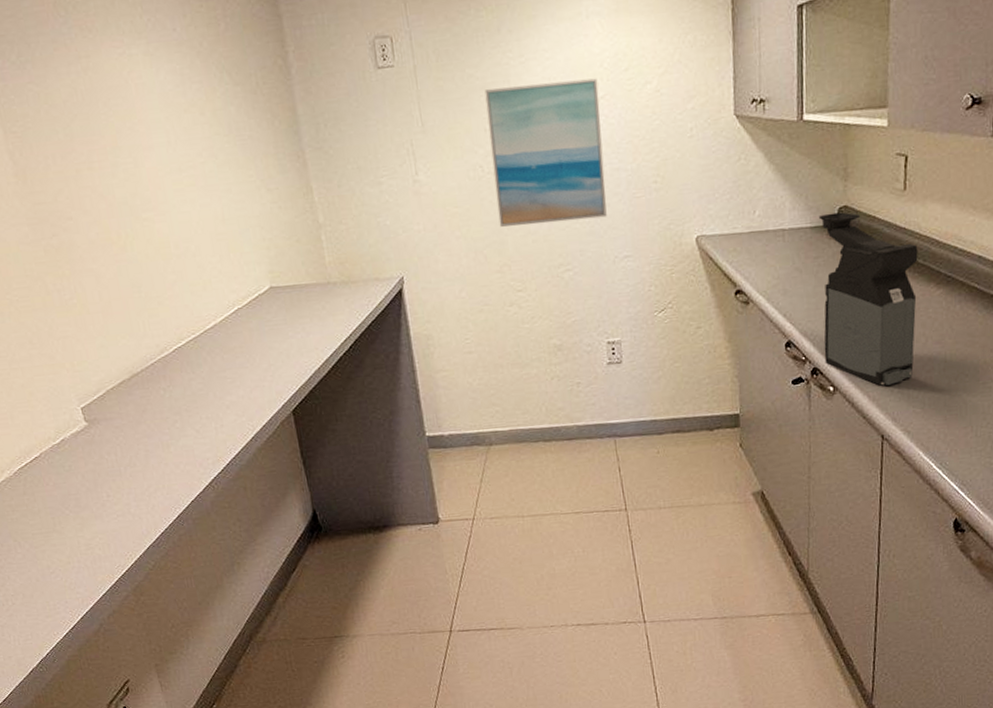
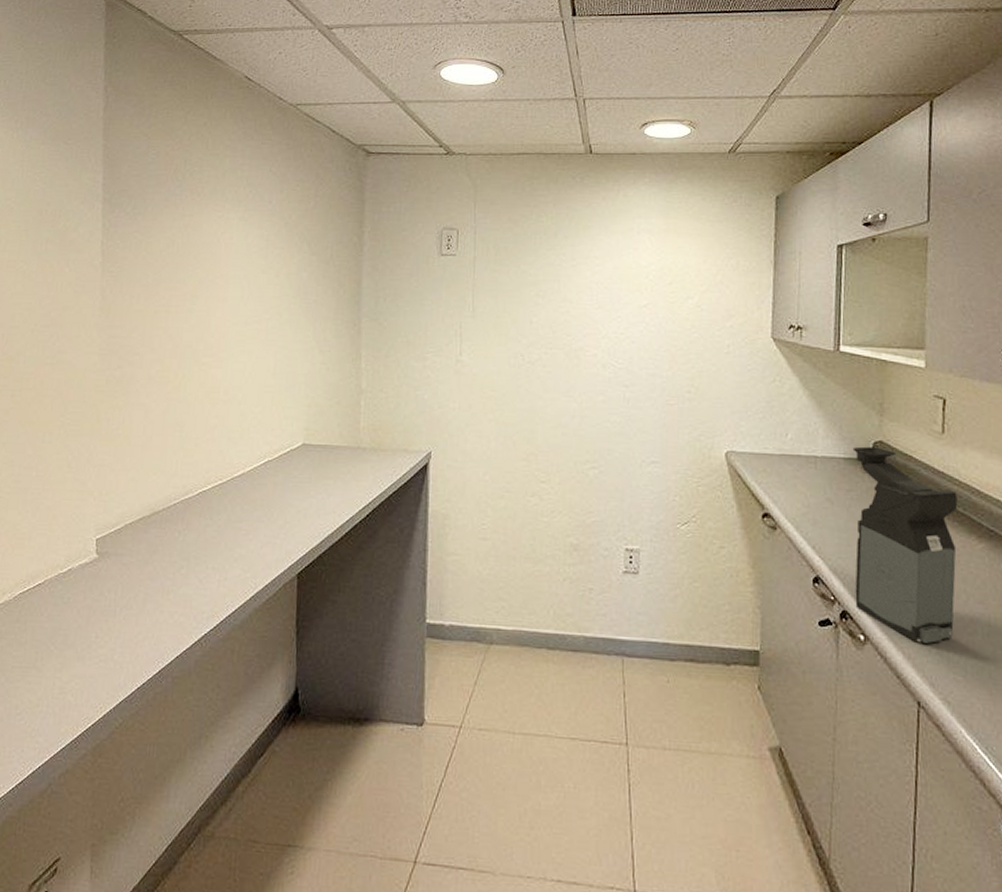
wall art: present [484,78,607,227] -> none [532,286,642,420]

